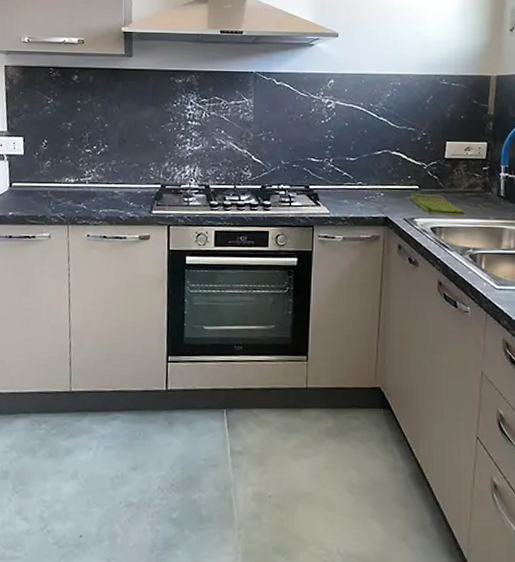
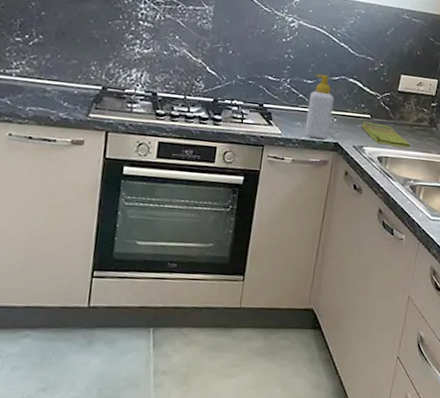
soap bottle: none [352,150,379,214] -> present [304,73,334,139]

